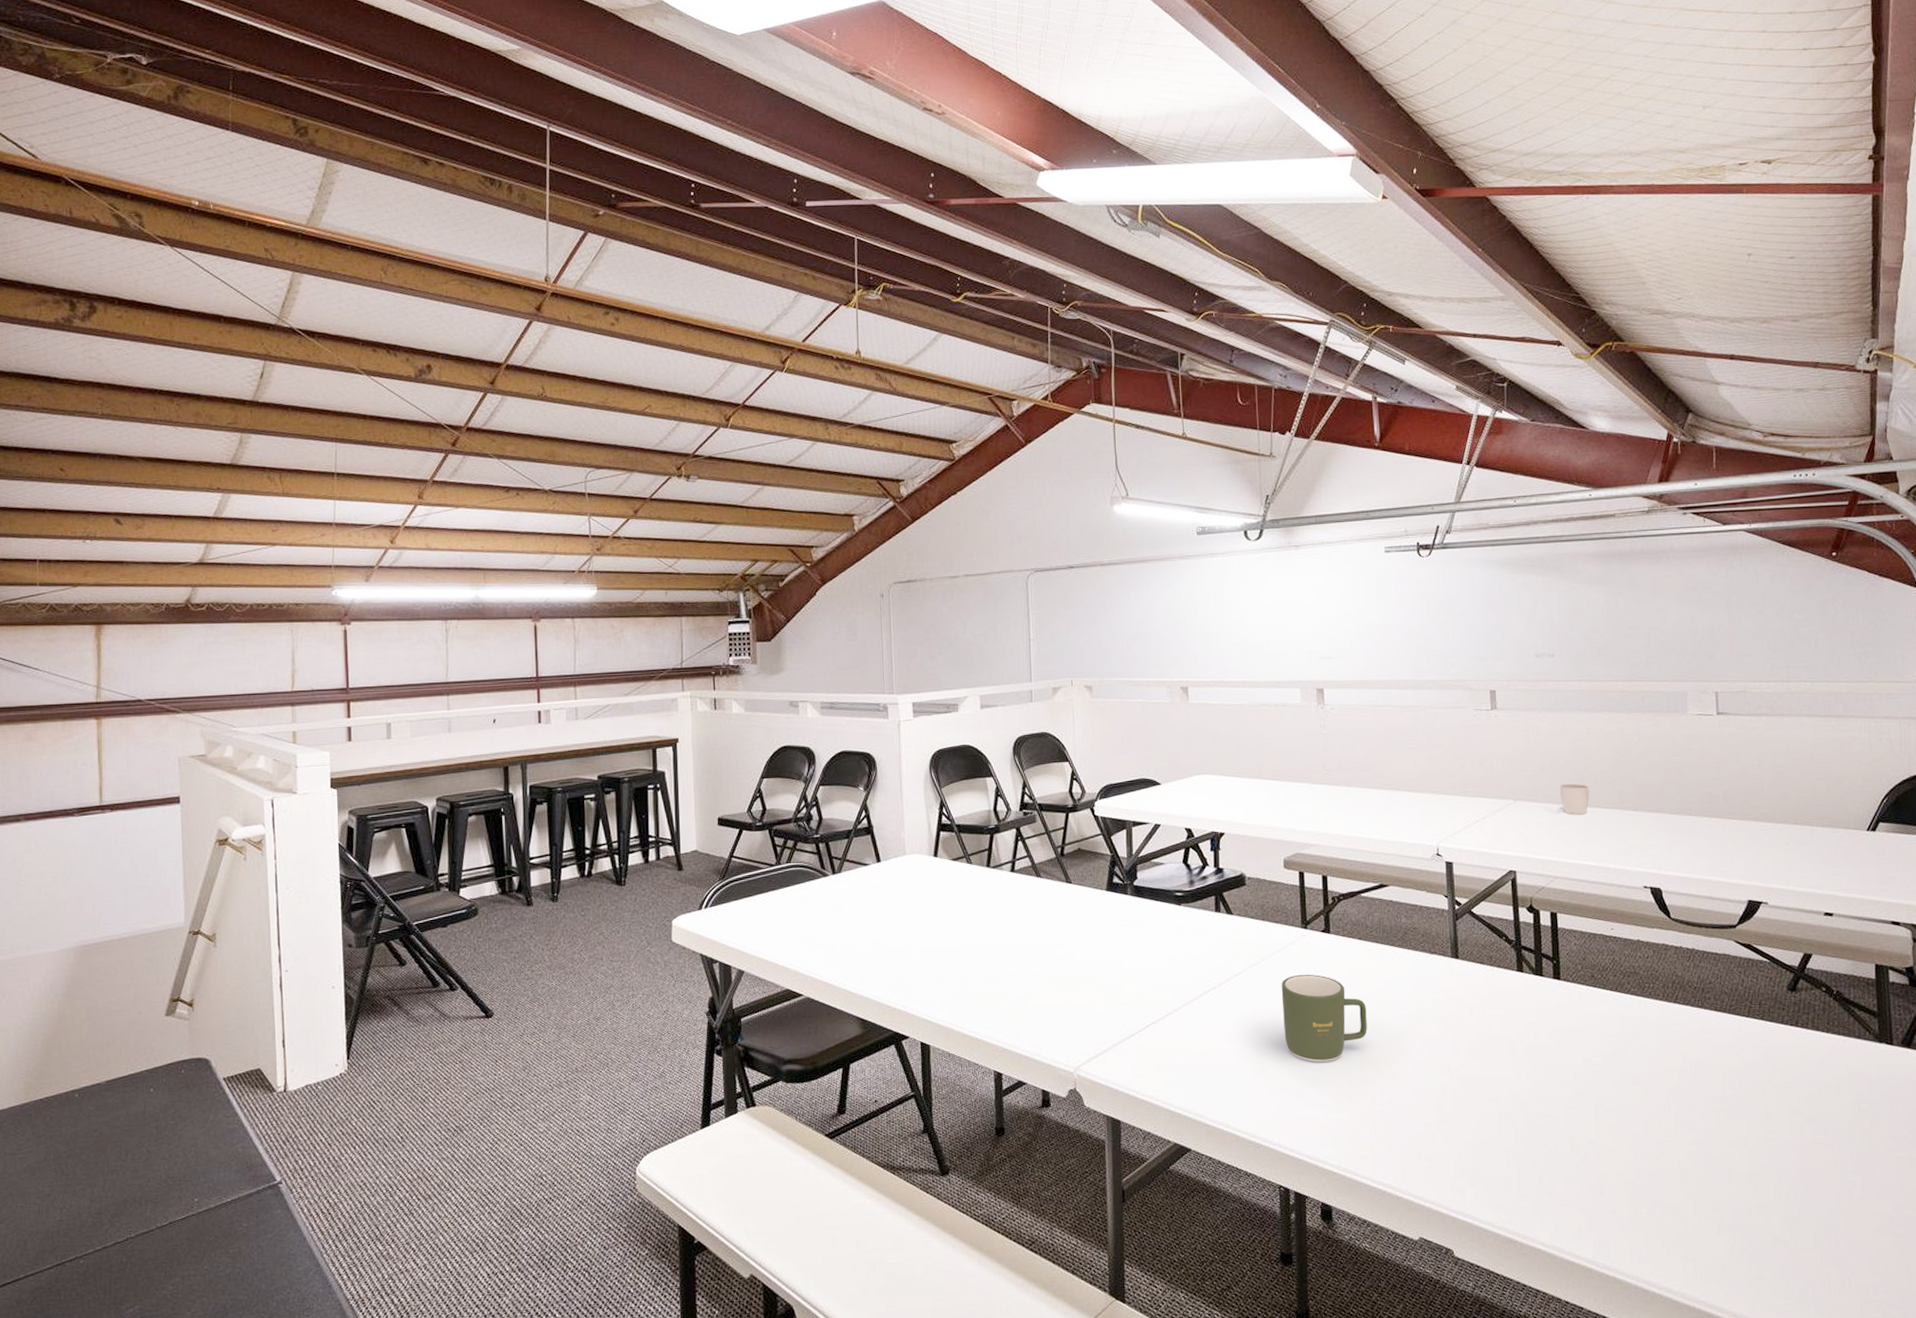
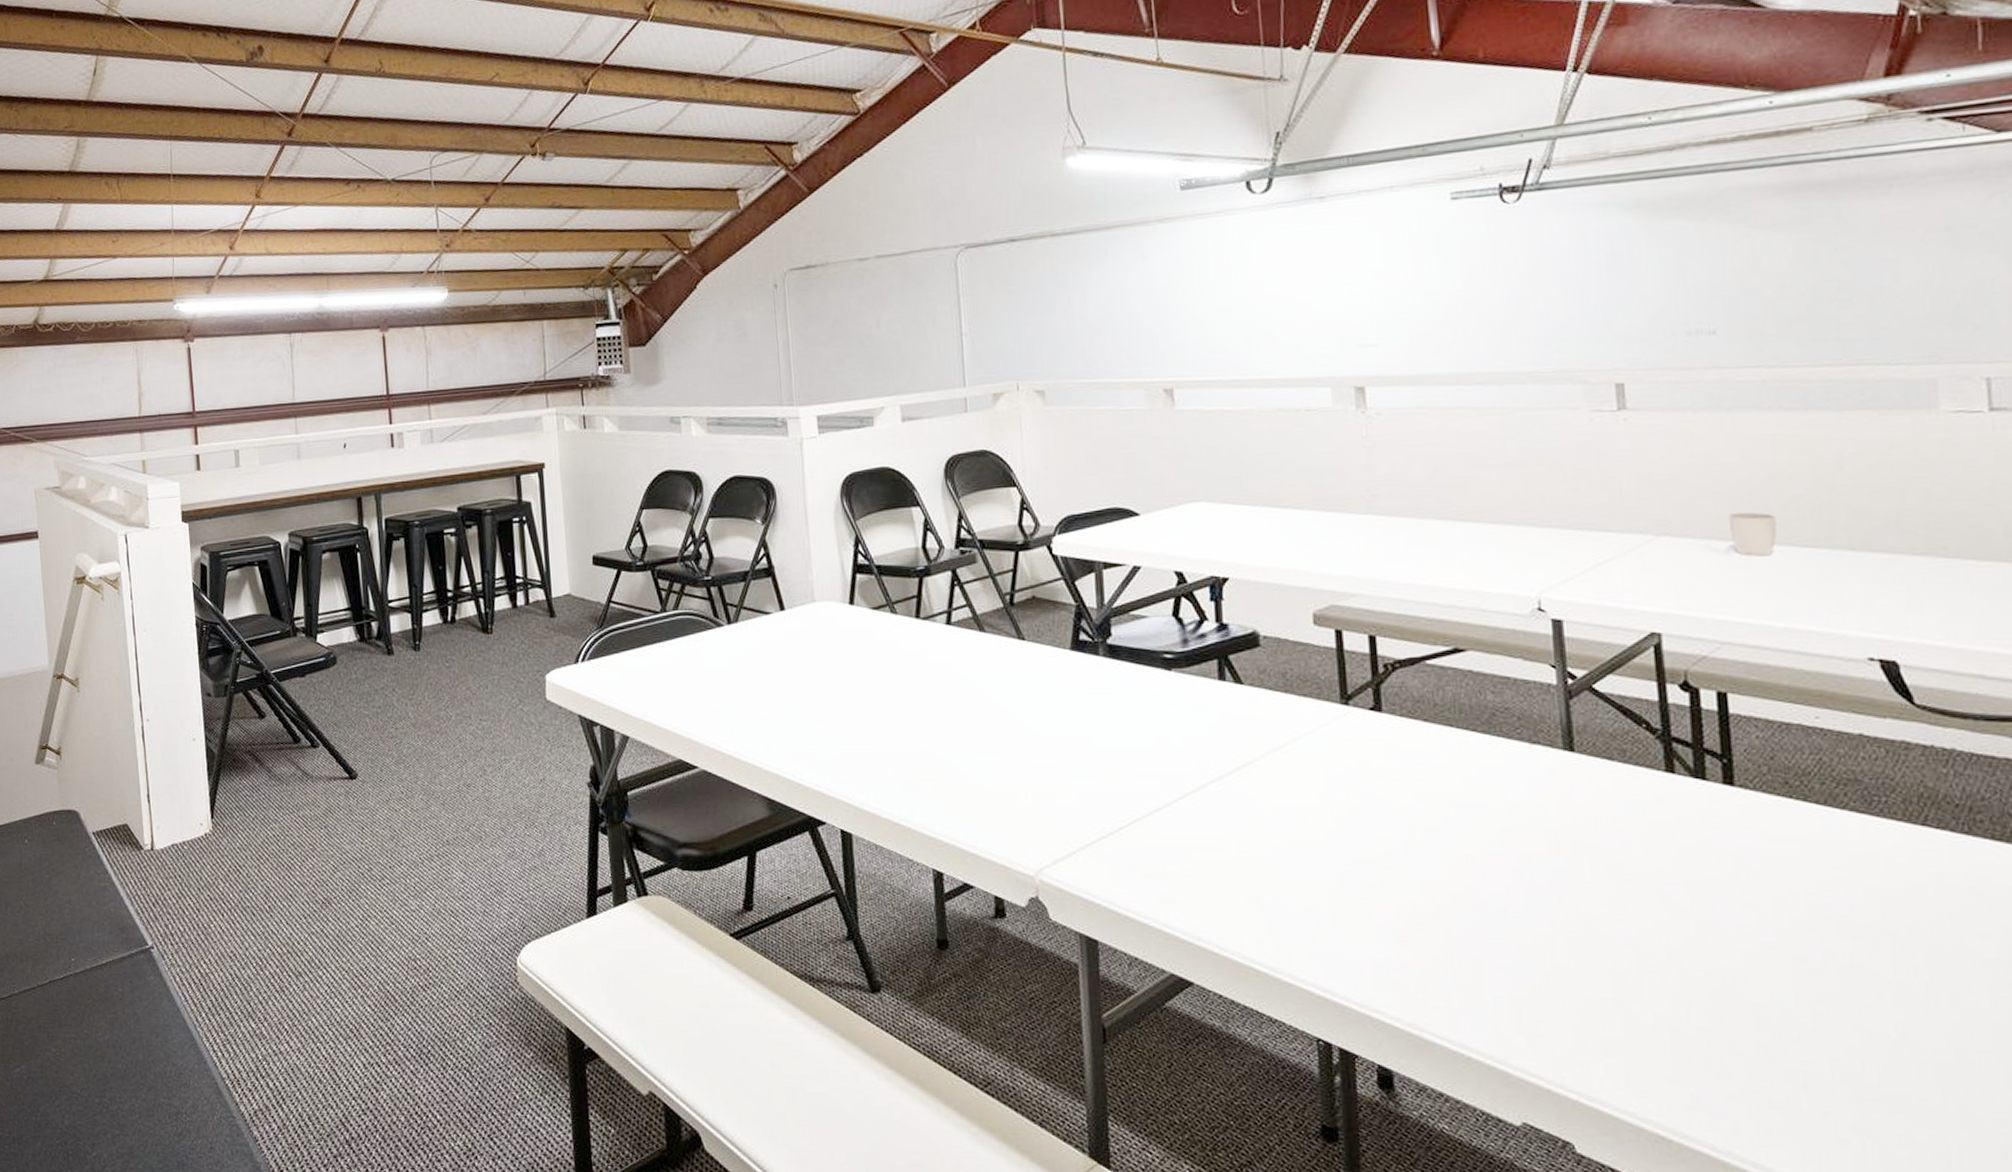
mug: present [1281,974,1367,1062] -> none [1313,764,1439,881]

